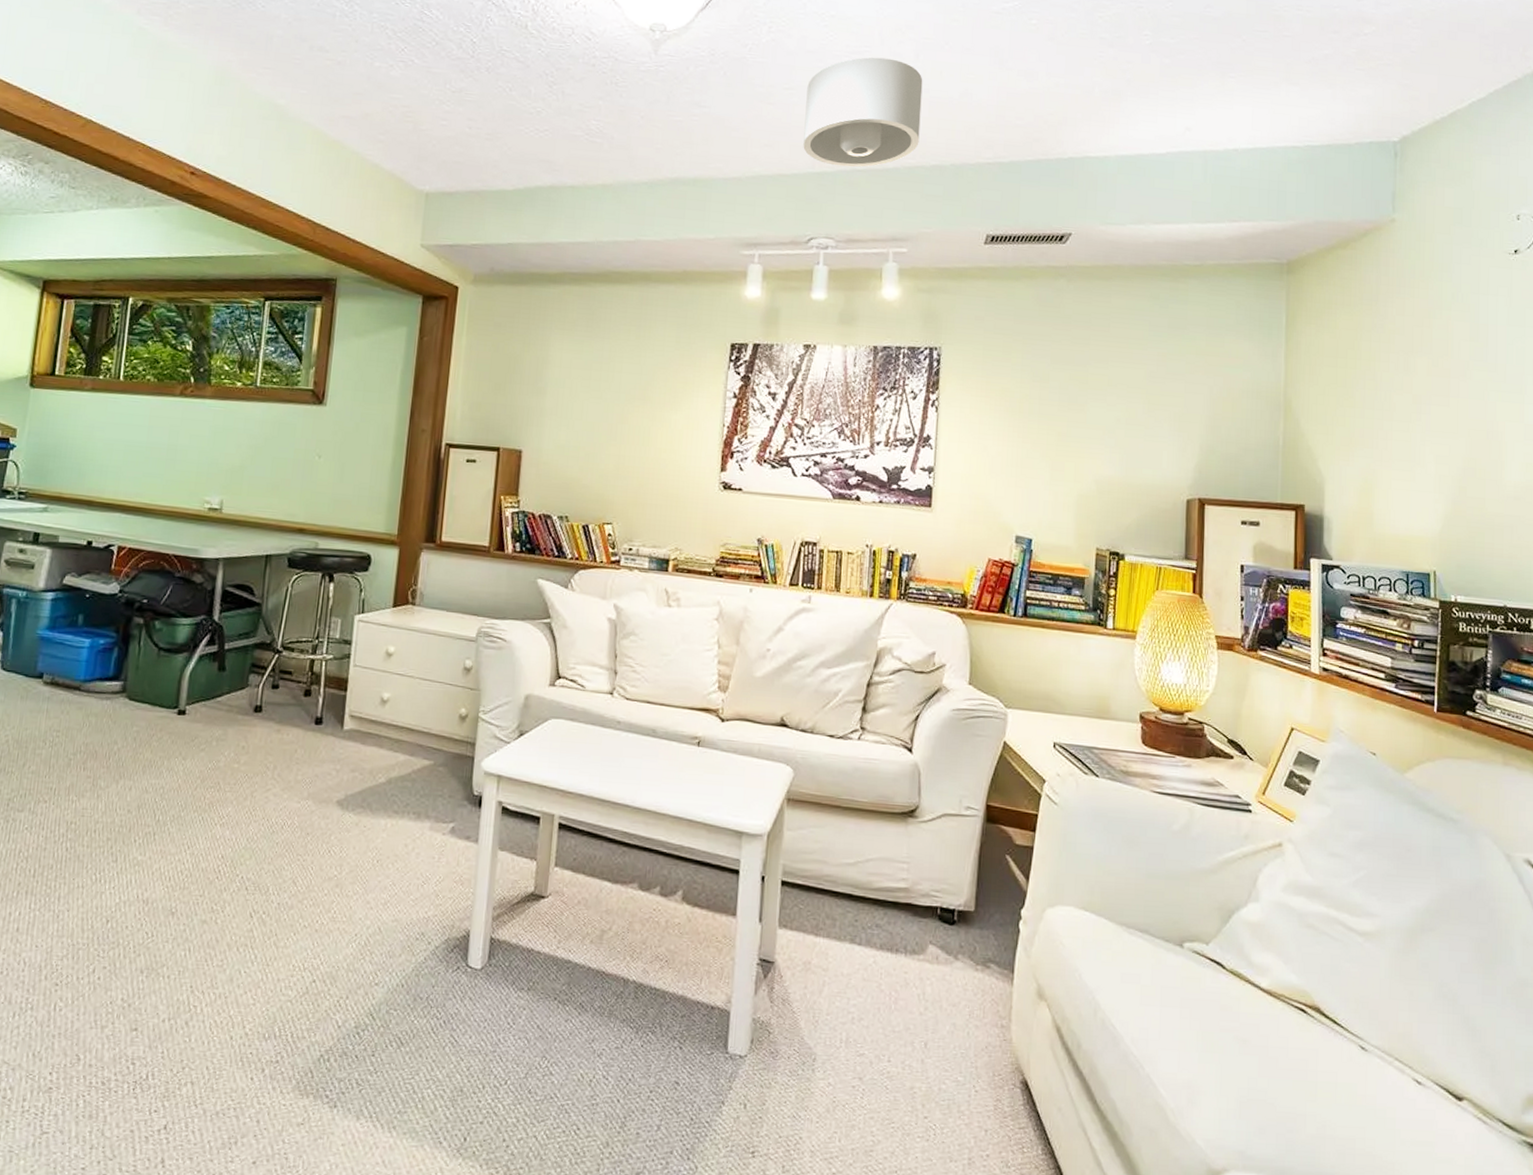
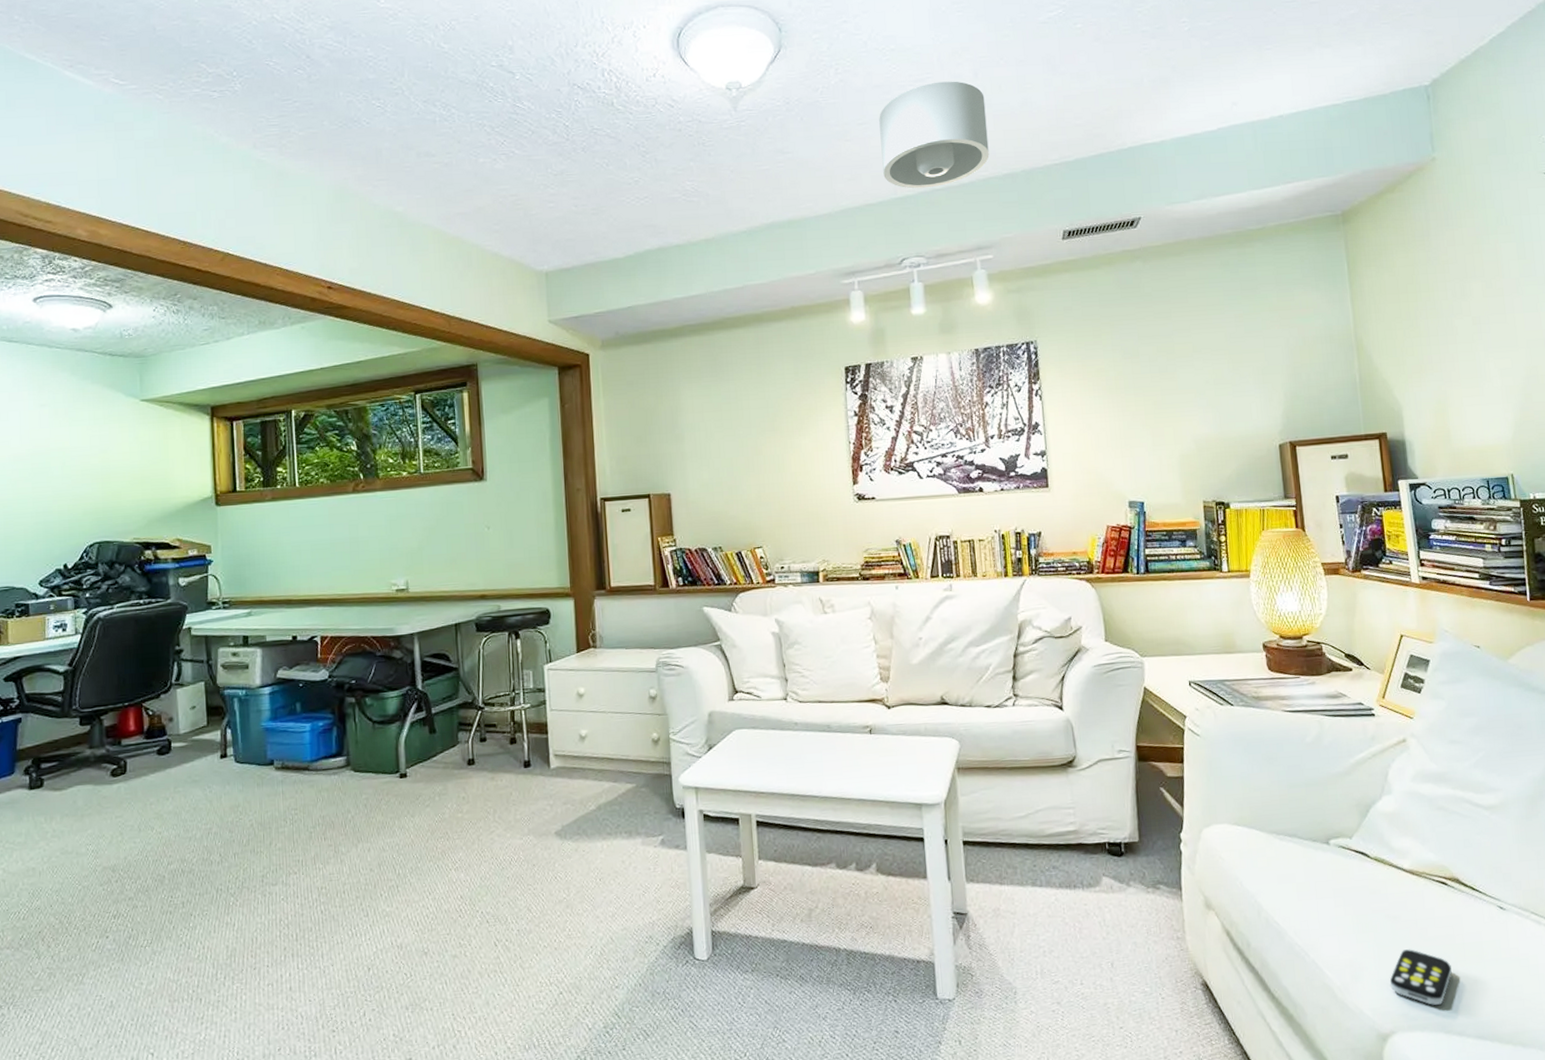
remote control: none [1229,1078,1299,1147] -> present [1389,949,1452,1005]

